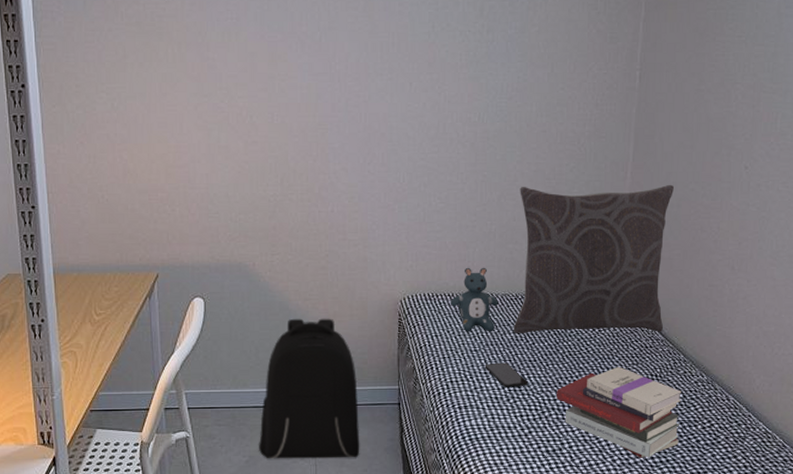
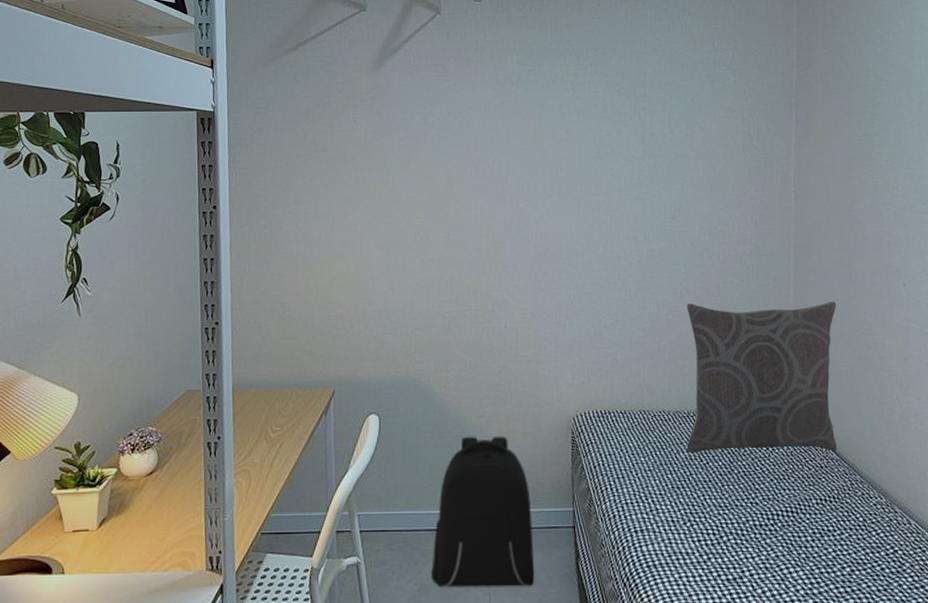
stuffed animal: present [450,267,499,333] -> none [622,383,671,451]
phone: present [484,362,528,387] -> none [659,483,704,510]
books: present [556,366,681,458] -> none [734,487,863,588]

